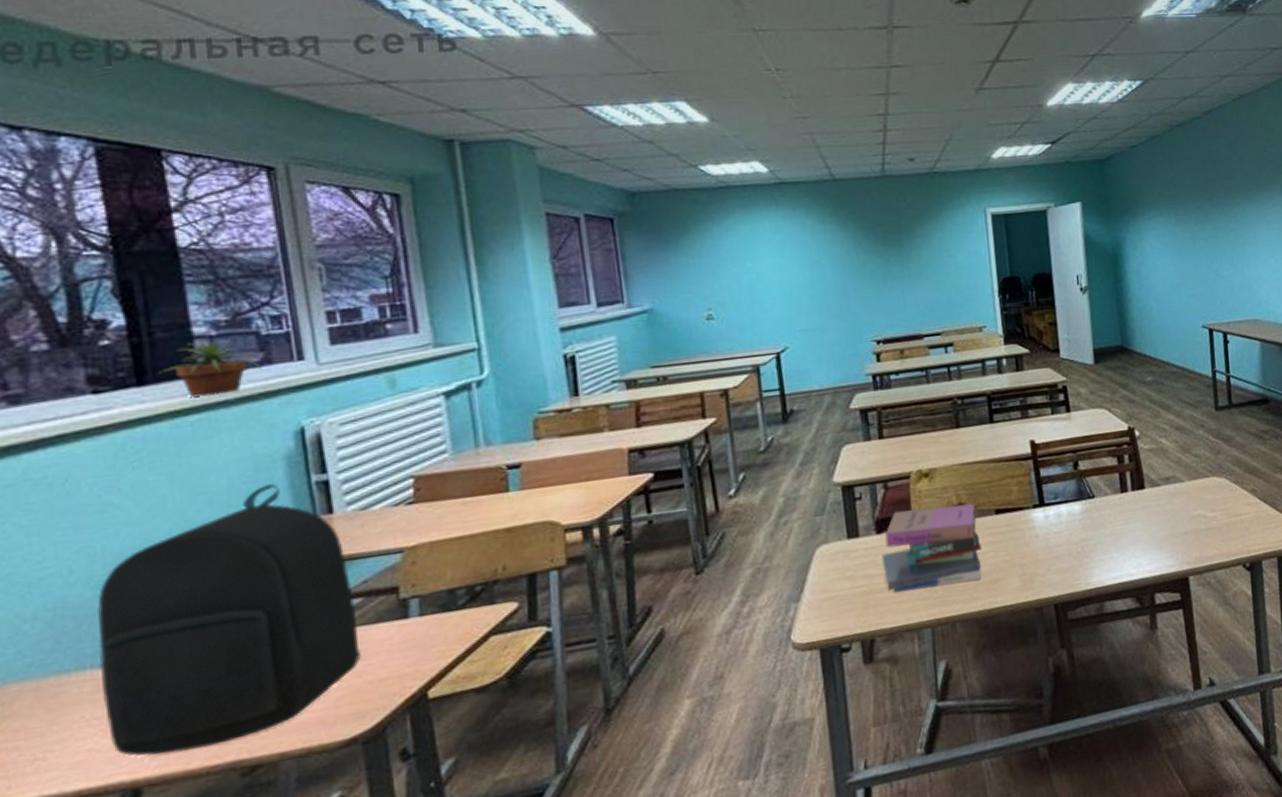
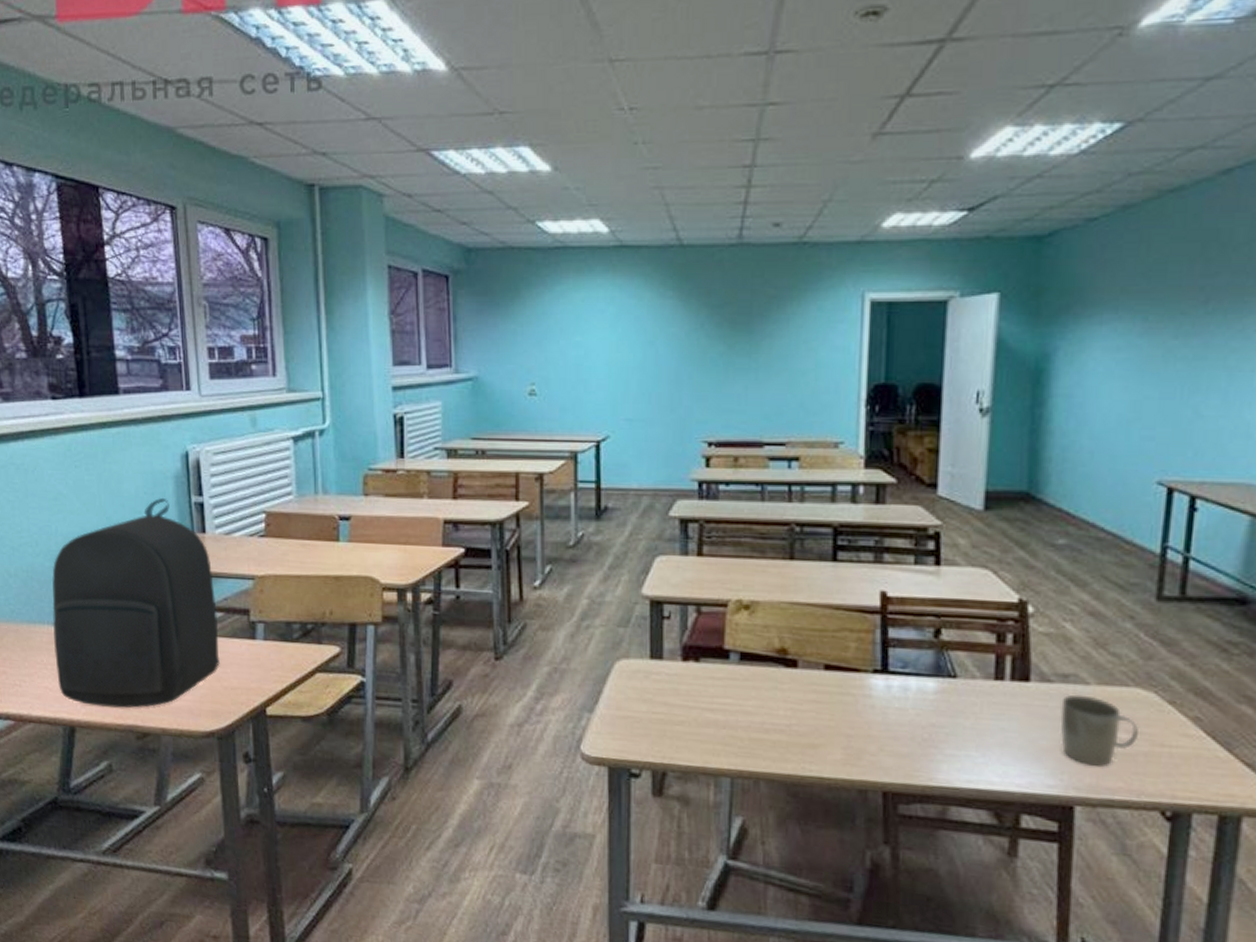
potted plant: present [159,337,266,398] -> none [93,362,164,414]
books: present [881,503,982,593] -> none [684,640,802,740]
mug: none [1168,490,1220,543] -> present [1060,694,1138,766]

